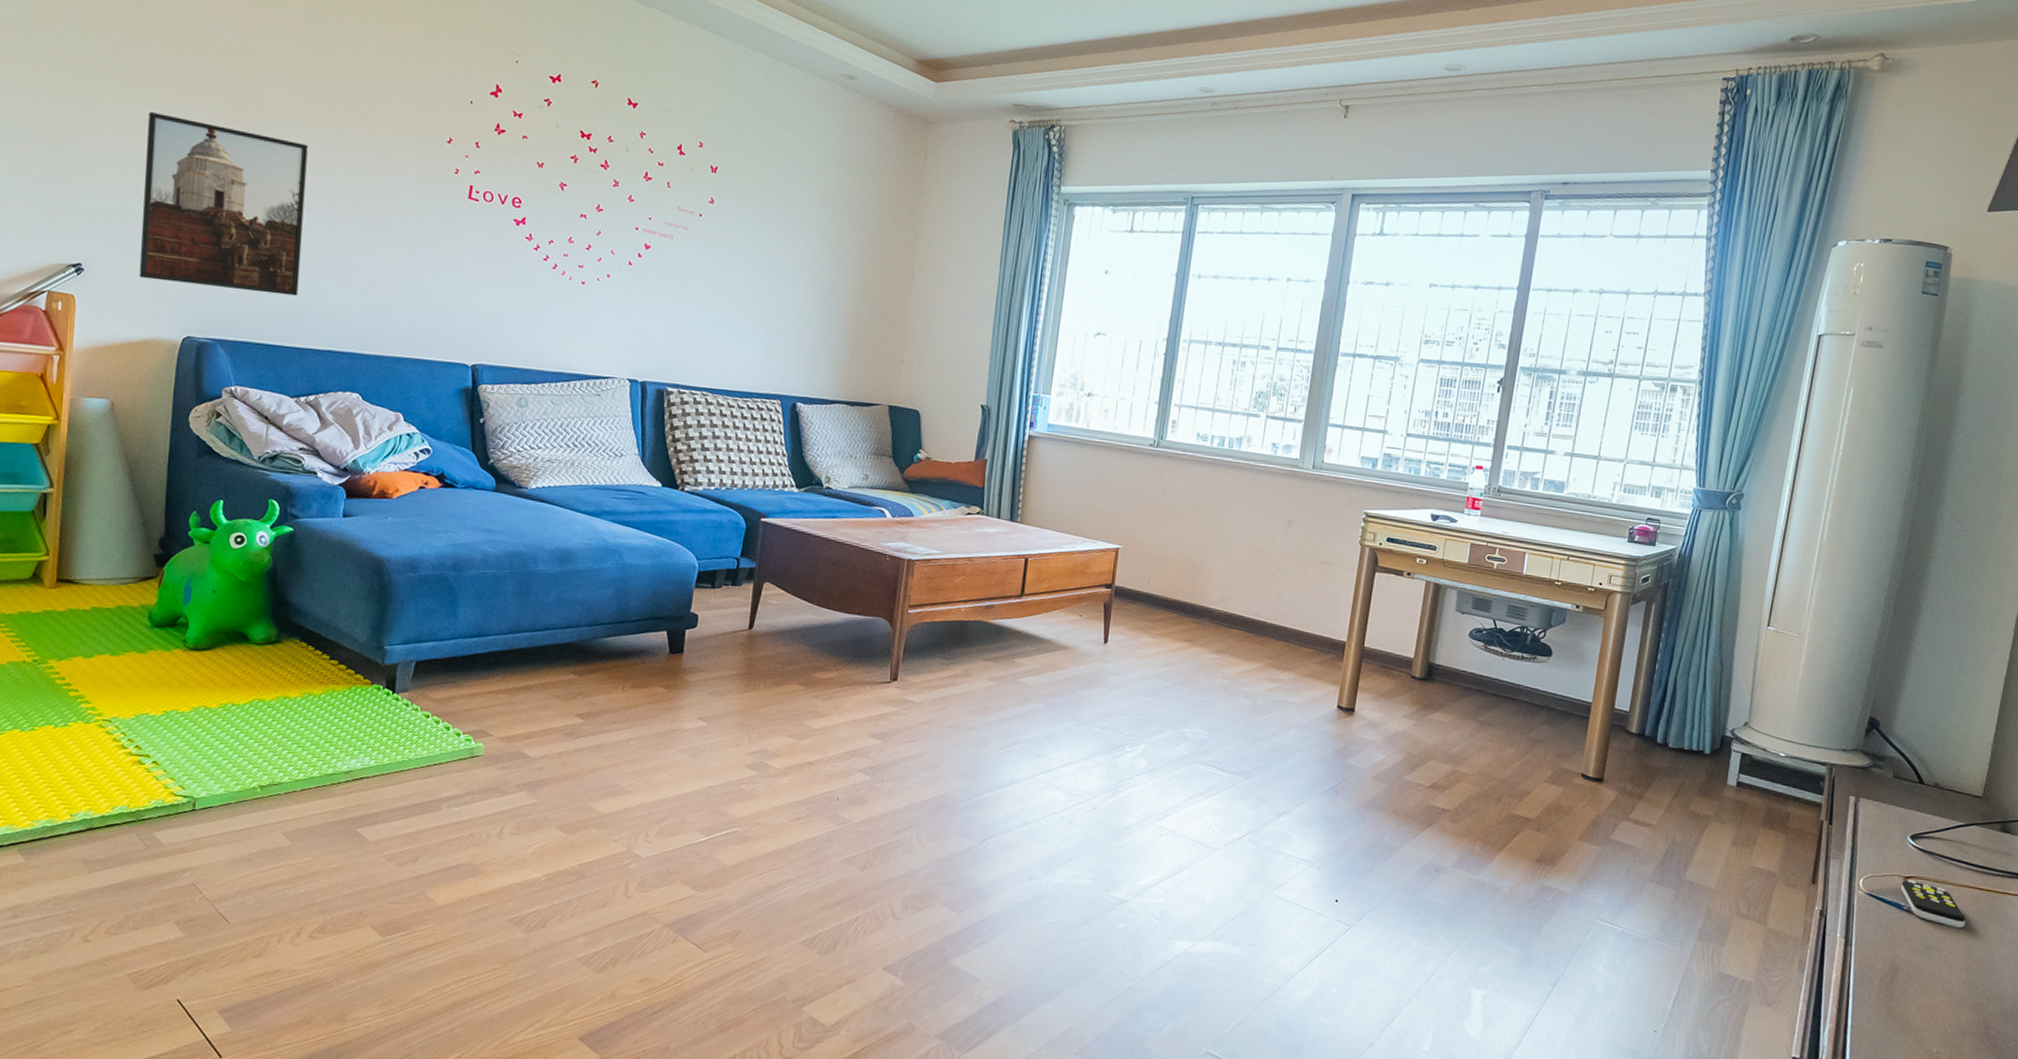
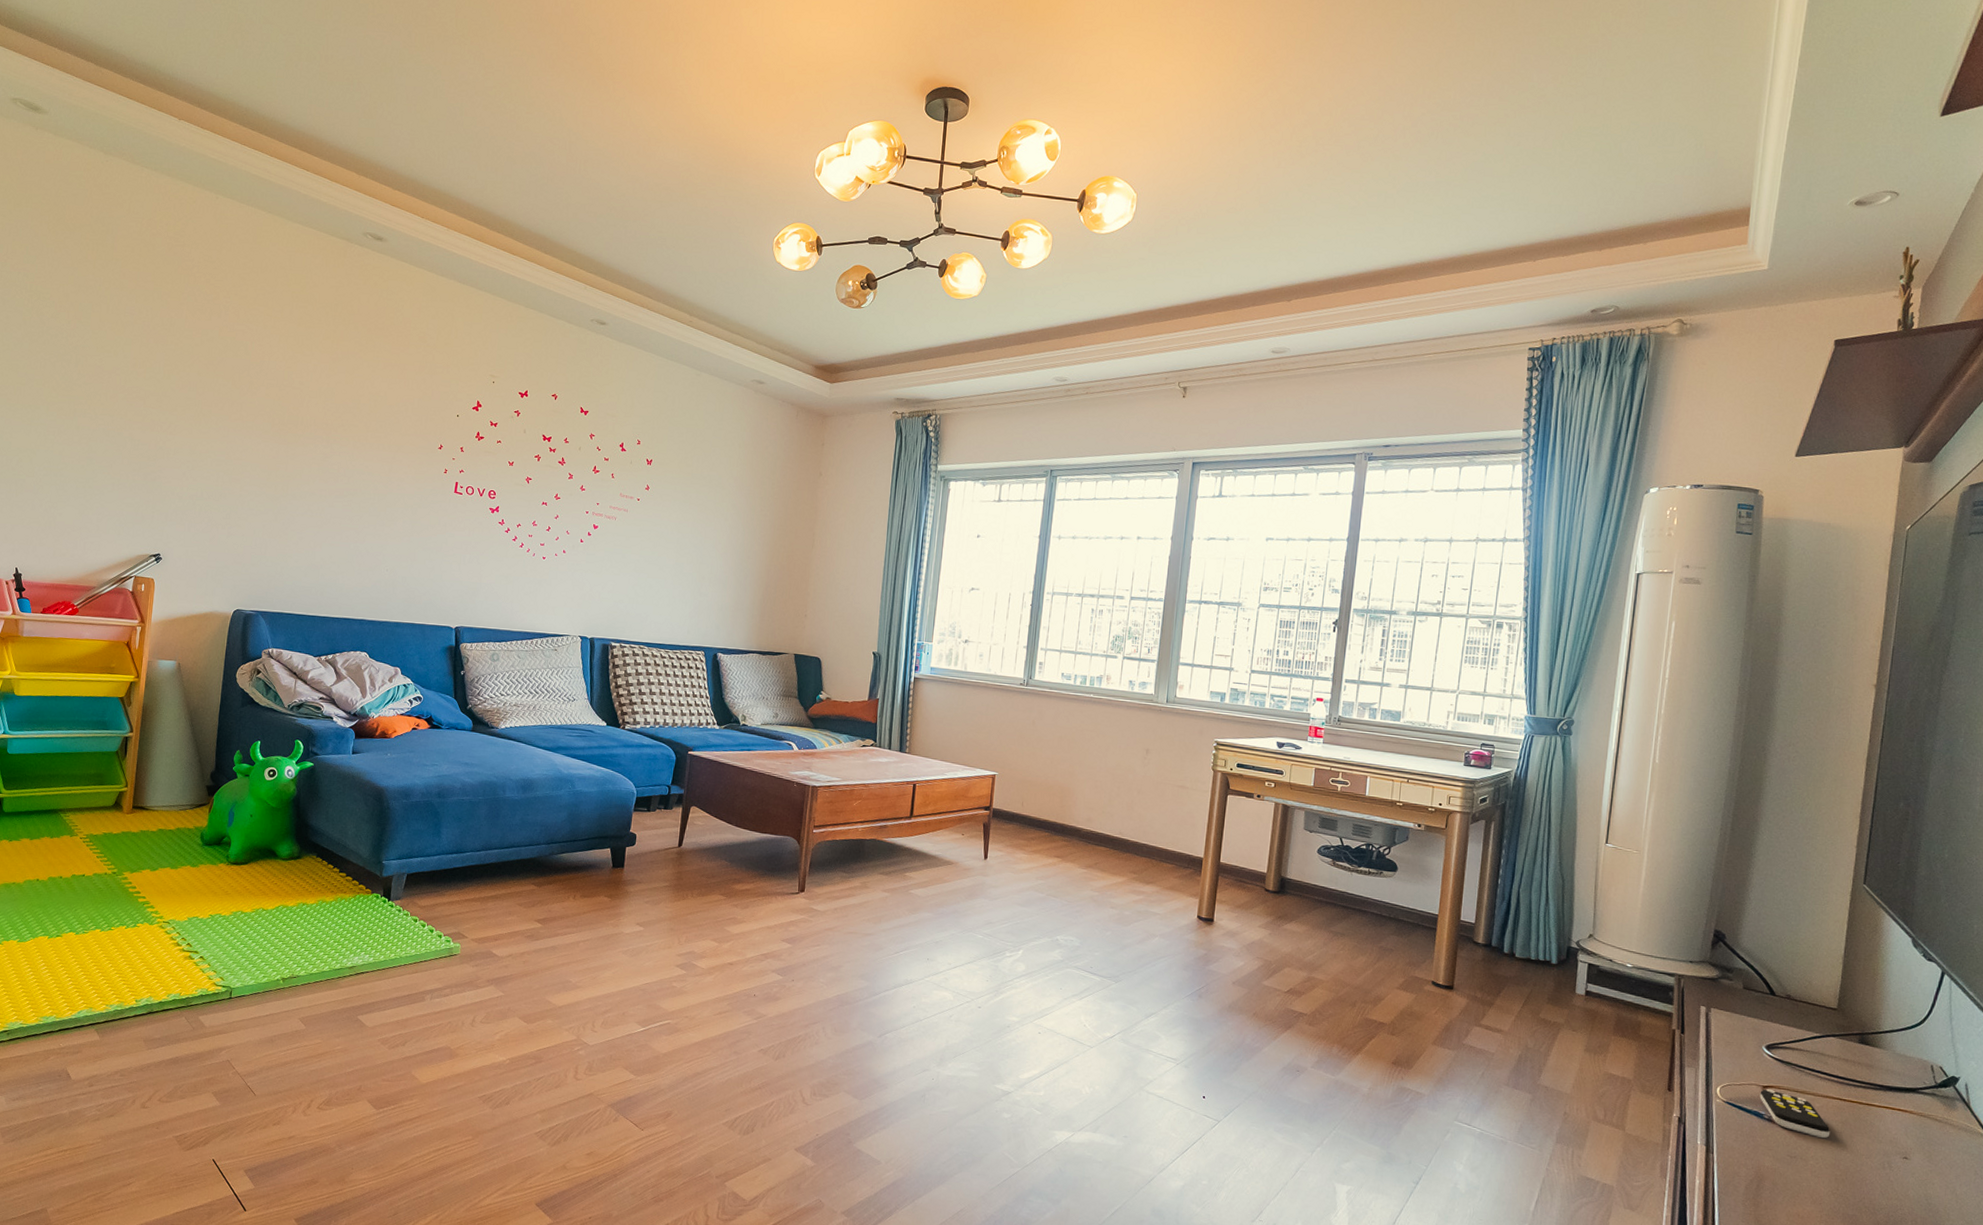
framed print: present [138,112,308,296] -> none [202,434,332,575]

